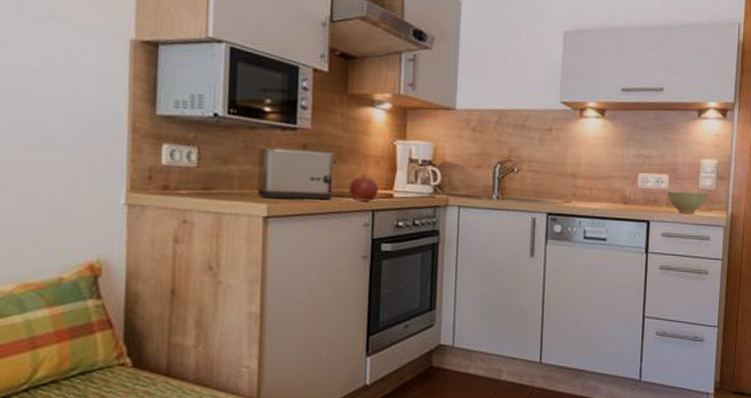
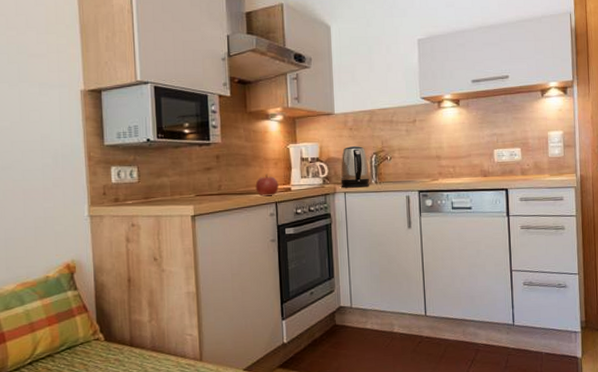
toaster: present [257,147,337,200] -> none [182,159,244,201]
kettle: none [455,151,491,203] -> present [340,146,370,189]
bowl: present [667,191,709,213] -> none [520,160,558,179]

